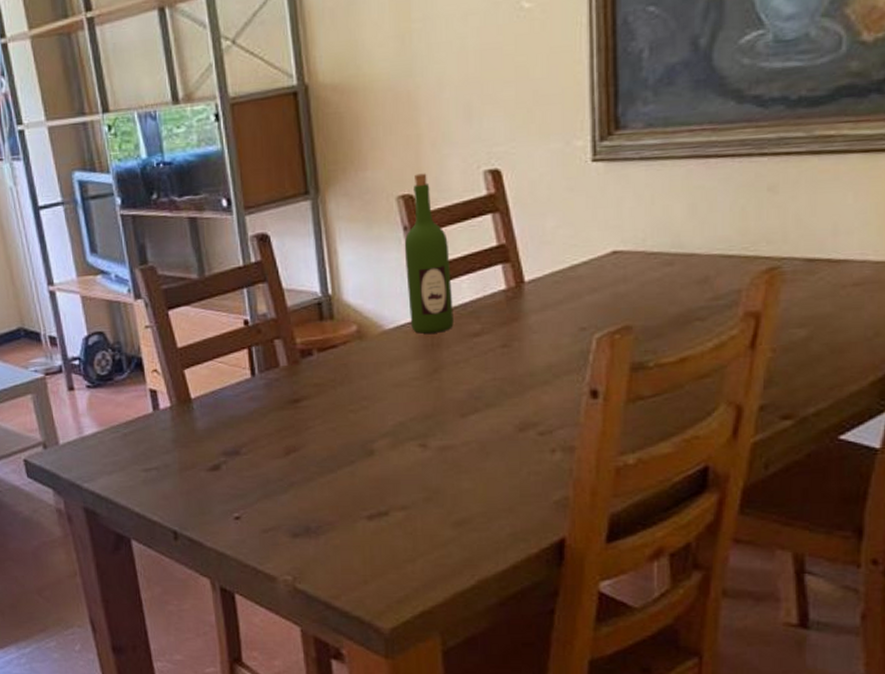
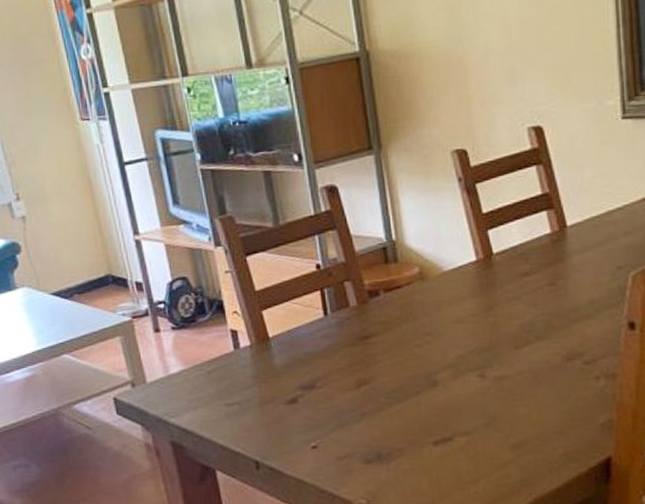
wine bottle: present [404,173,454,334] -> none [459,130,506,274]

